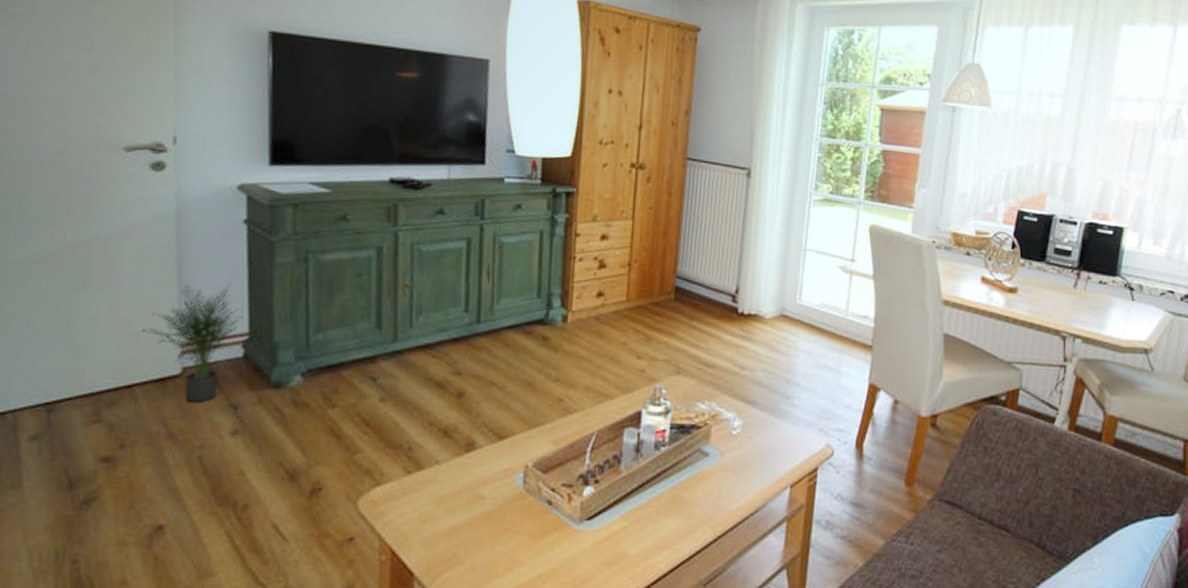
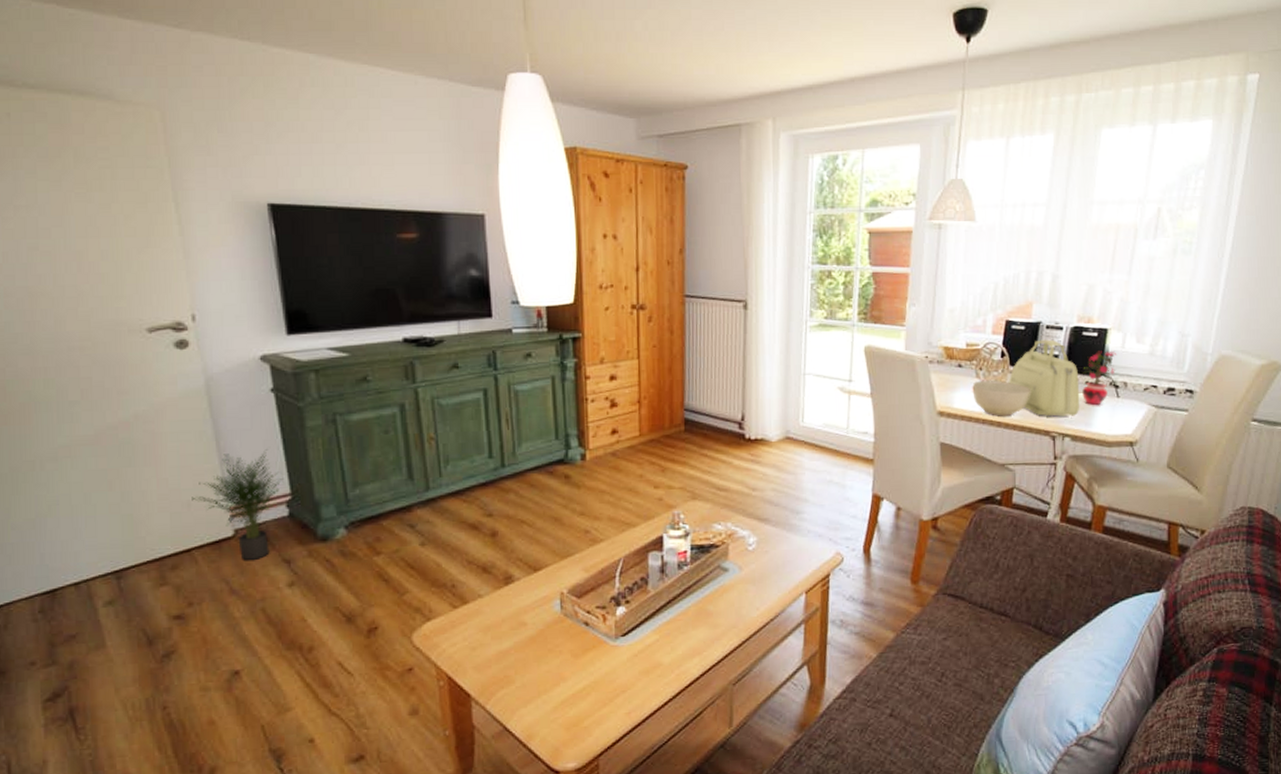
bowl: none [981,272,1042,311] -> present [973,381,1031,416]
handbag: none [1018,233,1093,317] -> present [1008,339,1080,417]
potted flower: none [1095,250,1133,308] -> present [1082,350,1117,406]

